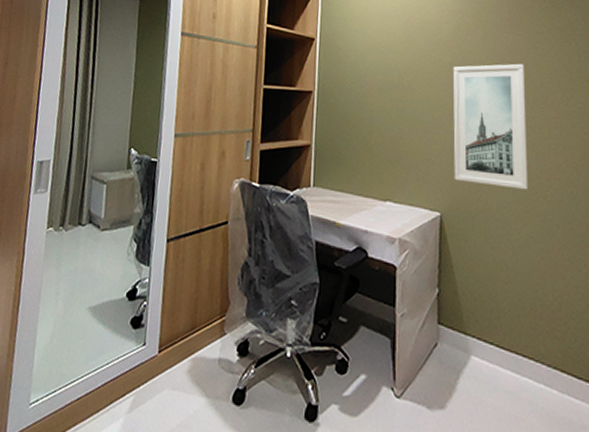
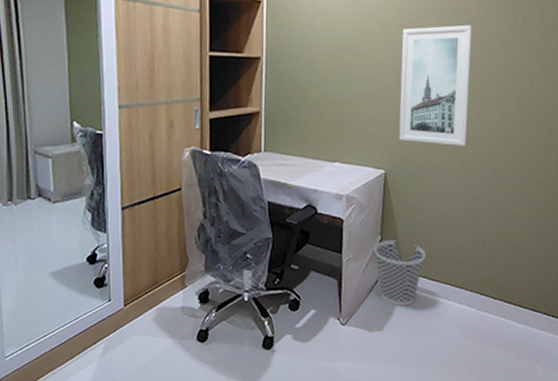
wastebasket: none [431,294,491,379] -> present [374,240,426,306]

